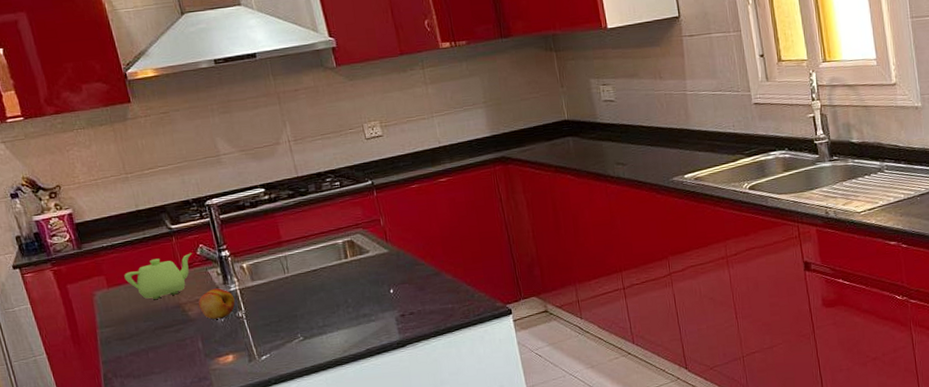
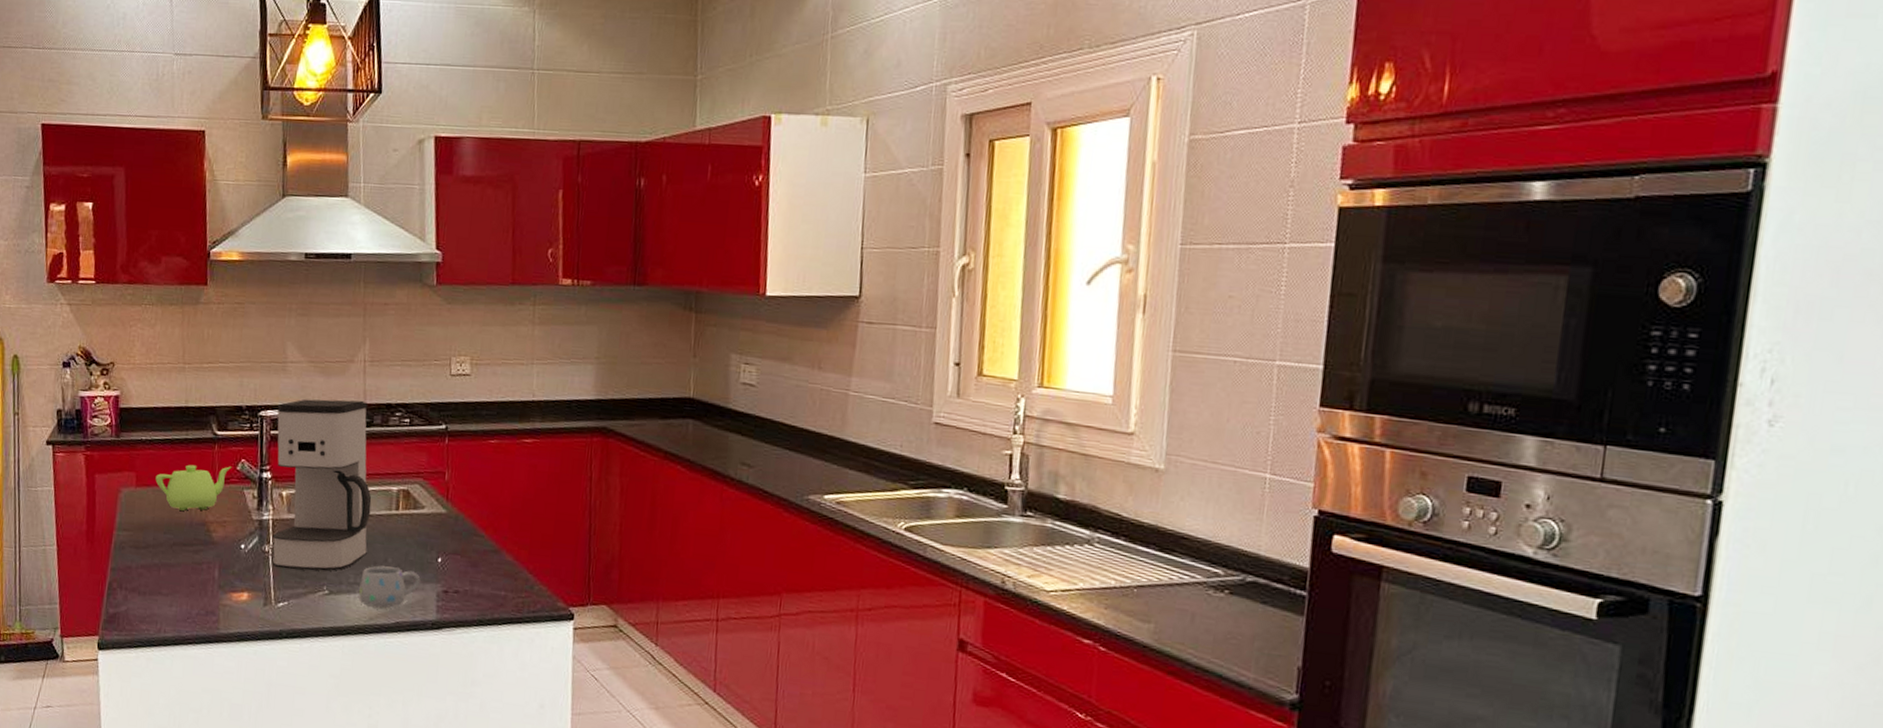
fruit: present [198,288,235,319] -> none [224,512,265,549]
coffee maker: none [220,174,329,328] -> present [272,398,372,571]
mug: none [328,305,380,342] -> present [359,565,421,609]

